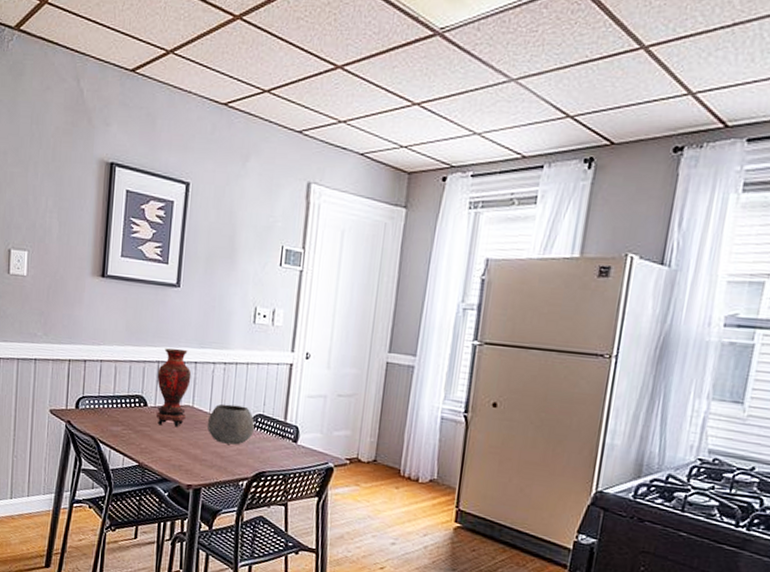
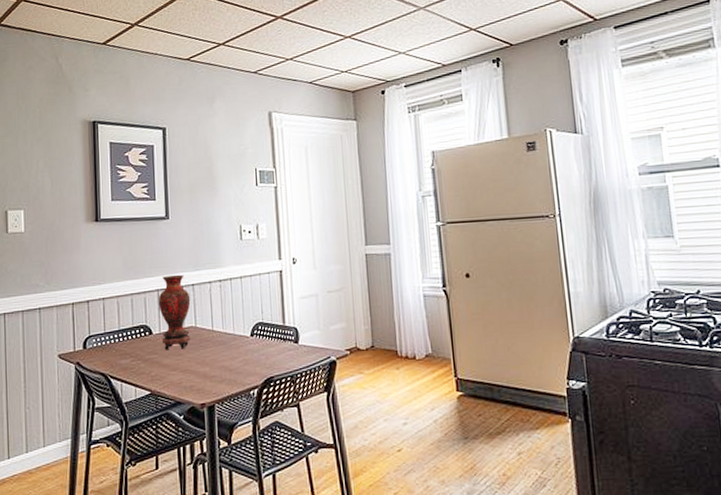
bowl: present [207,403,255,445] -> none [211,317,256,357]

